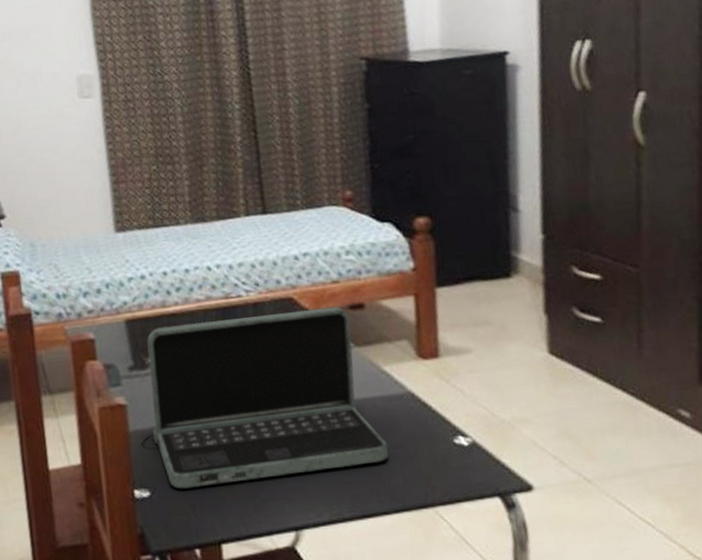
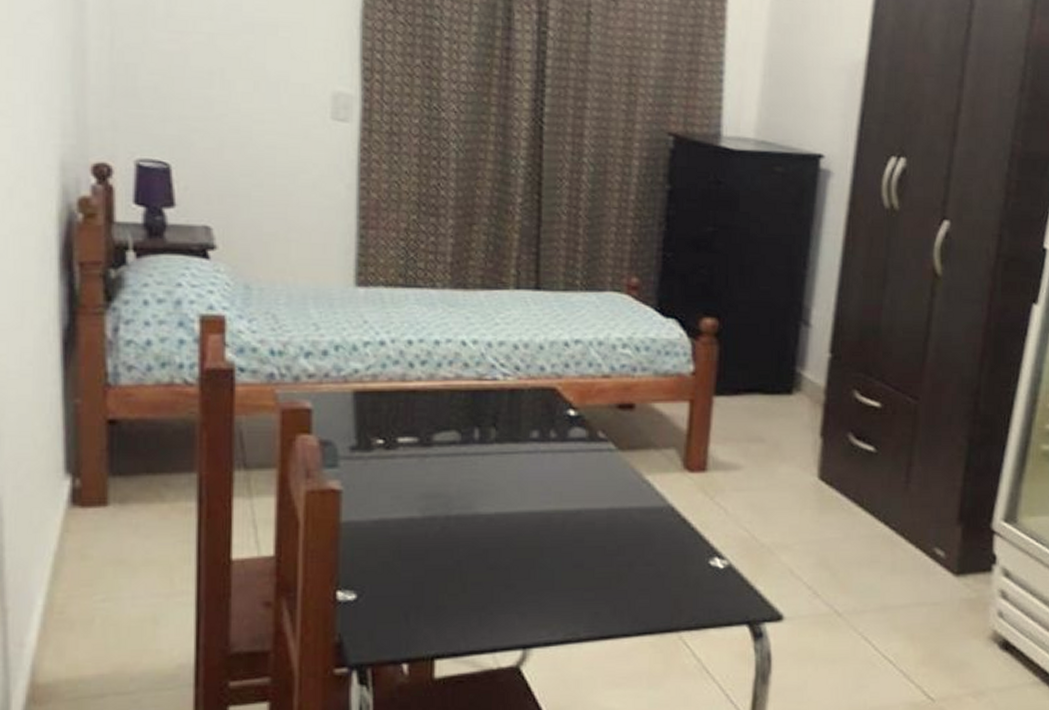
laptop: present [141,306,389,489] -> none [354,403,639,594]

